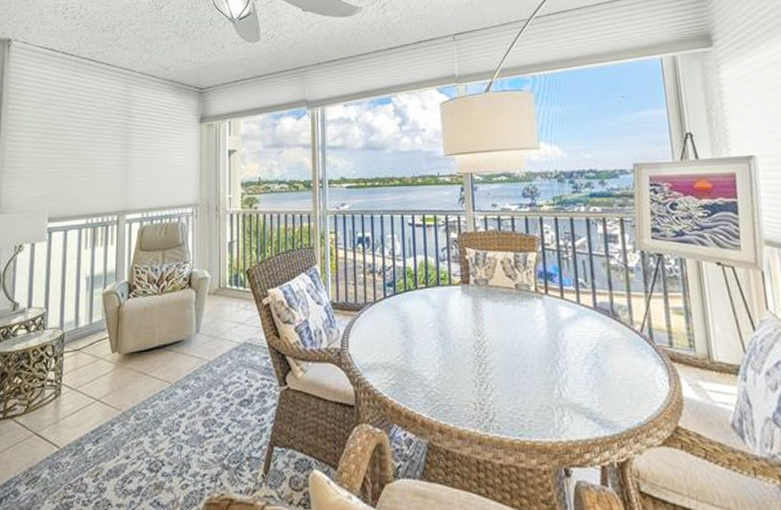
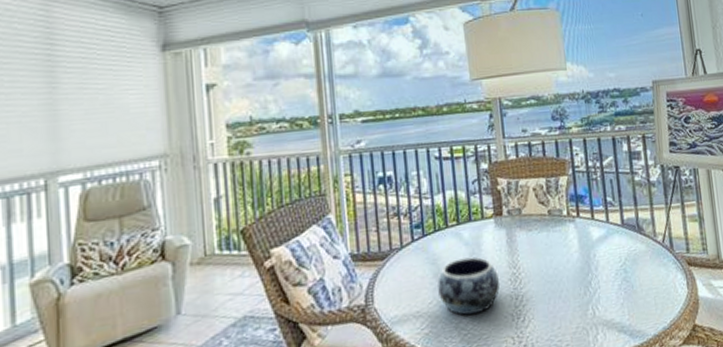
decorative bowl: none [405,319,464,374] -> present [438,256,500,316]

